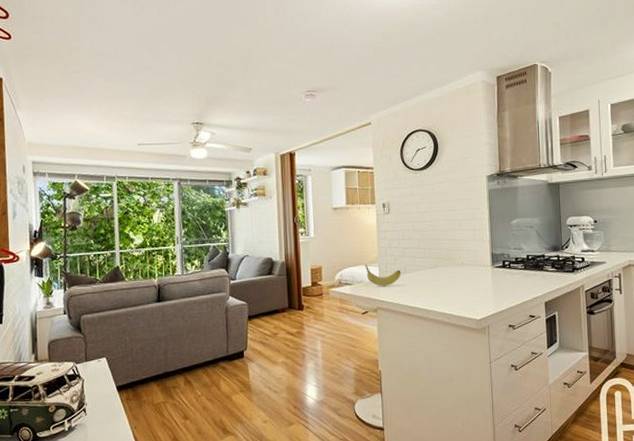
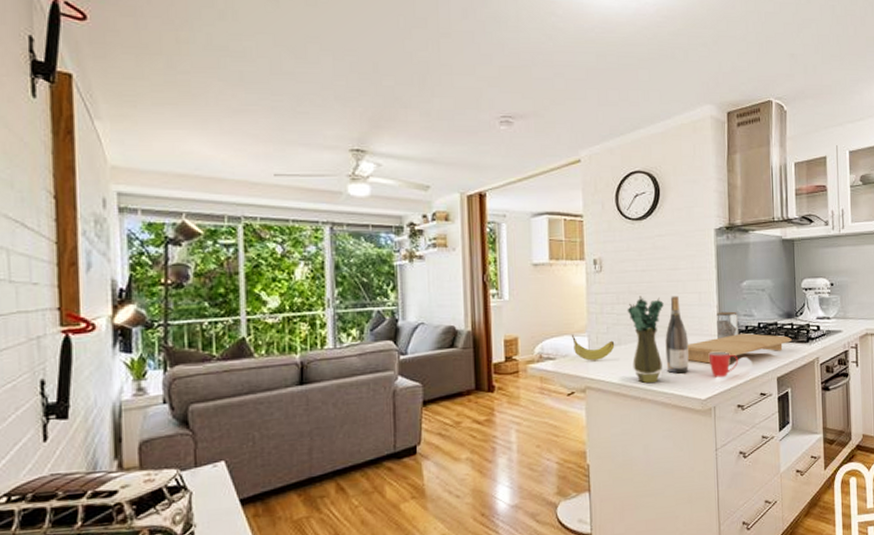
vase: none [411,233,443,306] -> present [627,296,664,384]
wine bottle: none [444,232,465,298] -> present [665,295,689,374]
cutting board: none [463,263,558,291] -> present [687,333,792,365]
mug: none [482,279,510,301] -> present [708,351,739,377]
jar: none [488,245,510,269] -> present [715,311,739,339]

